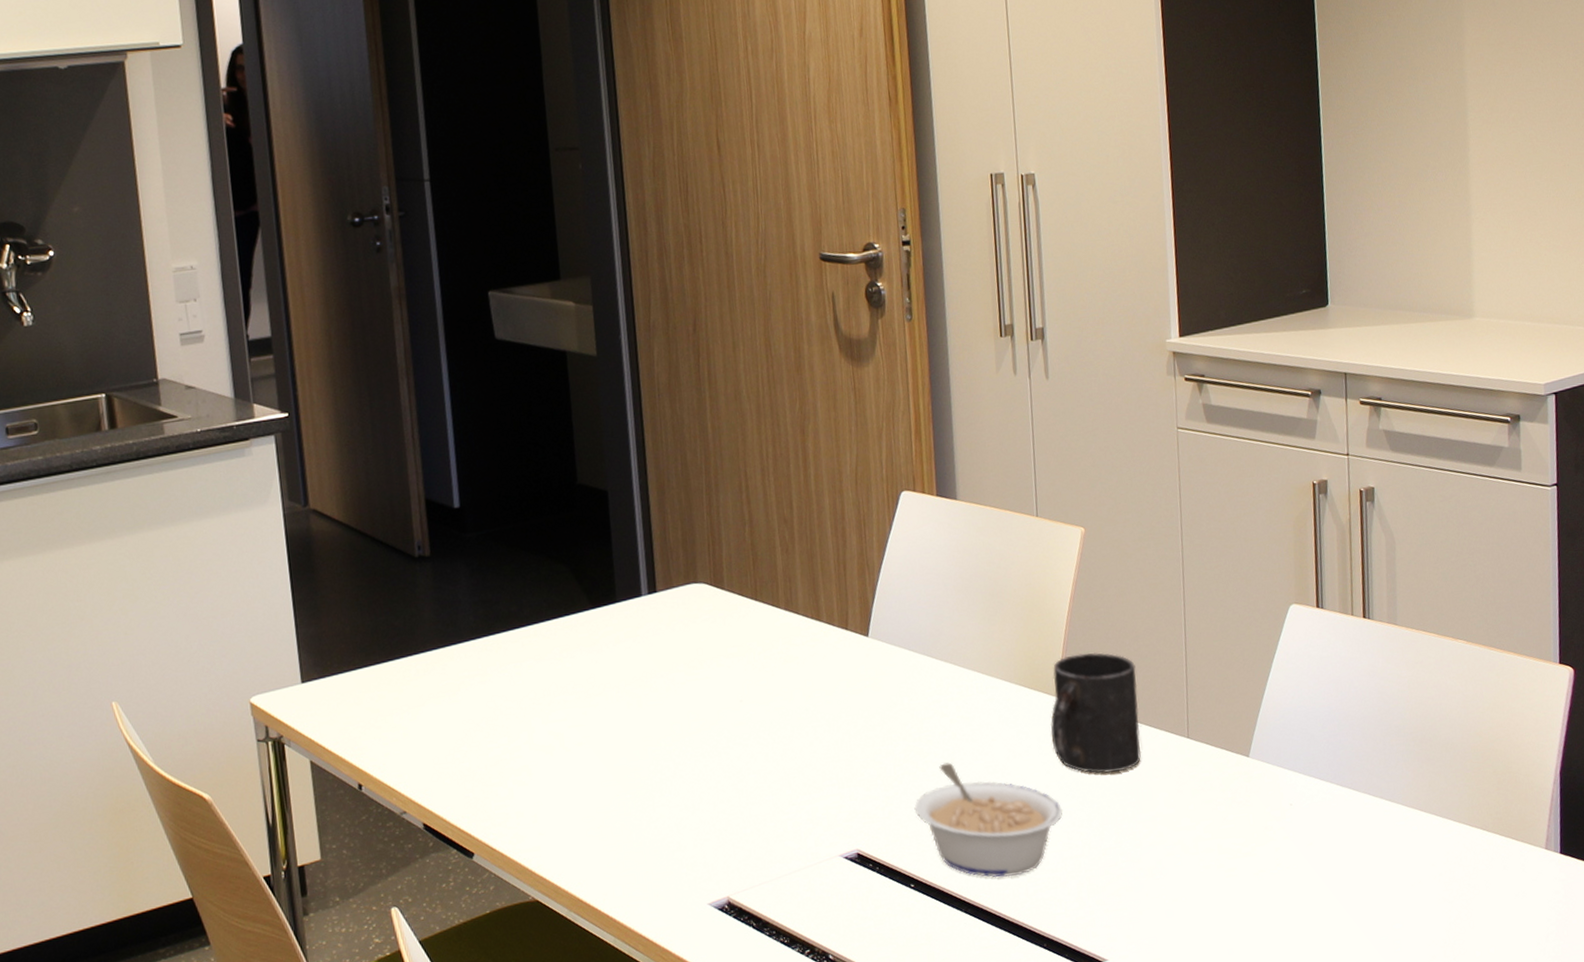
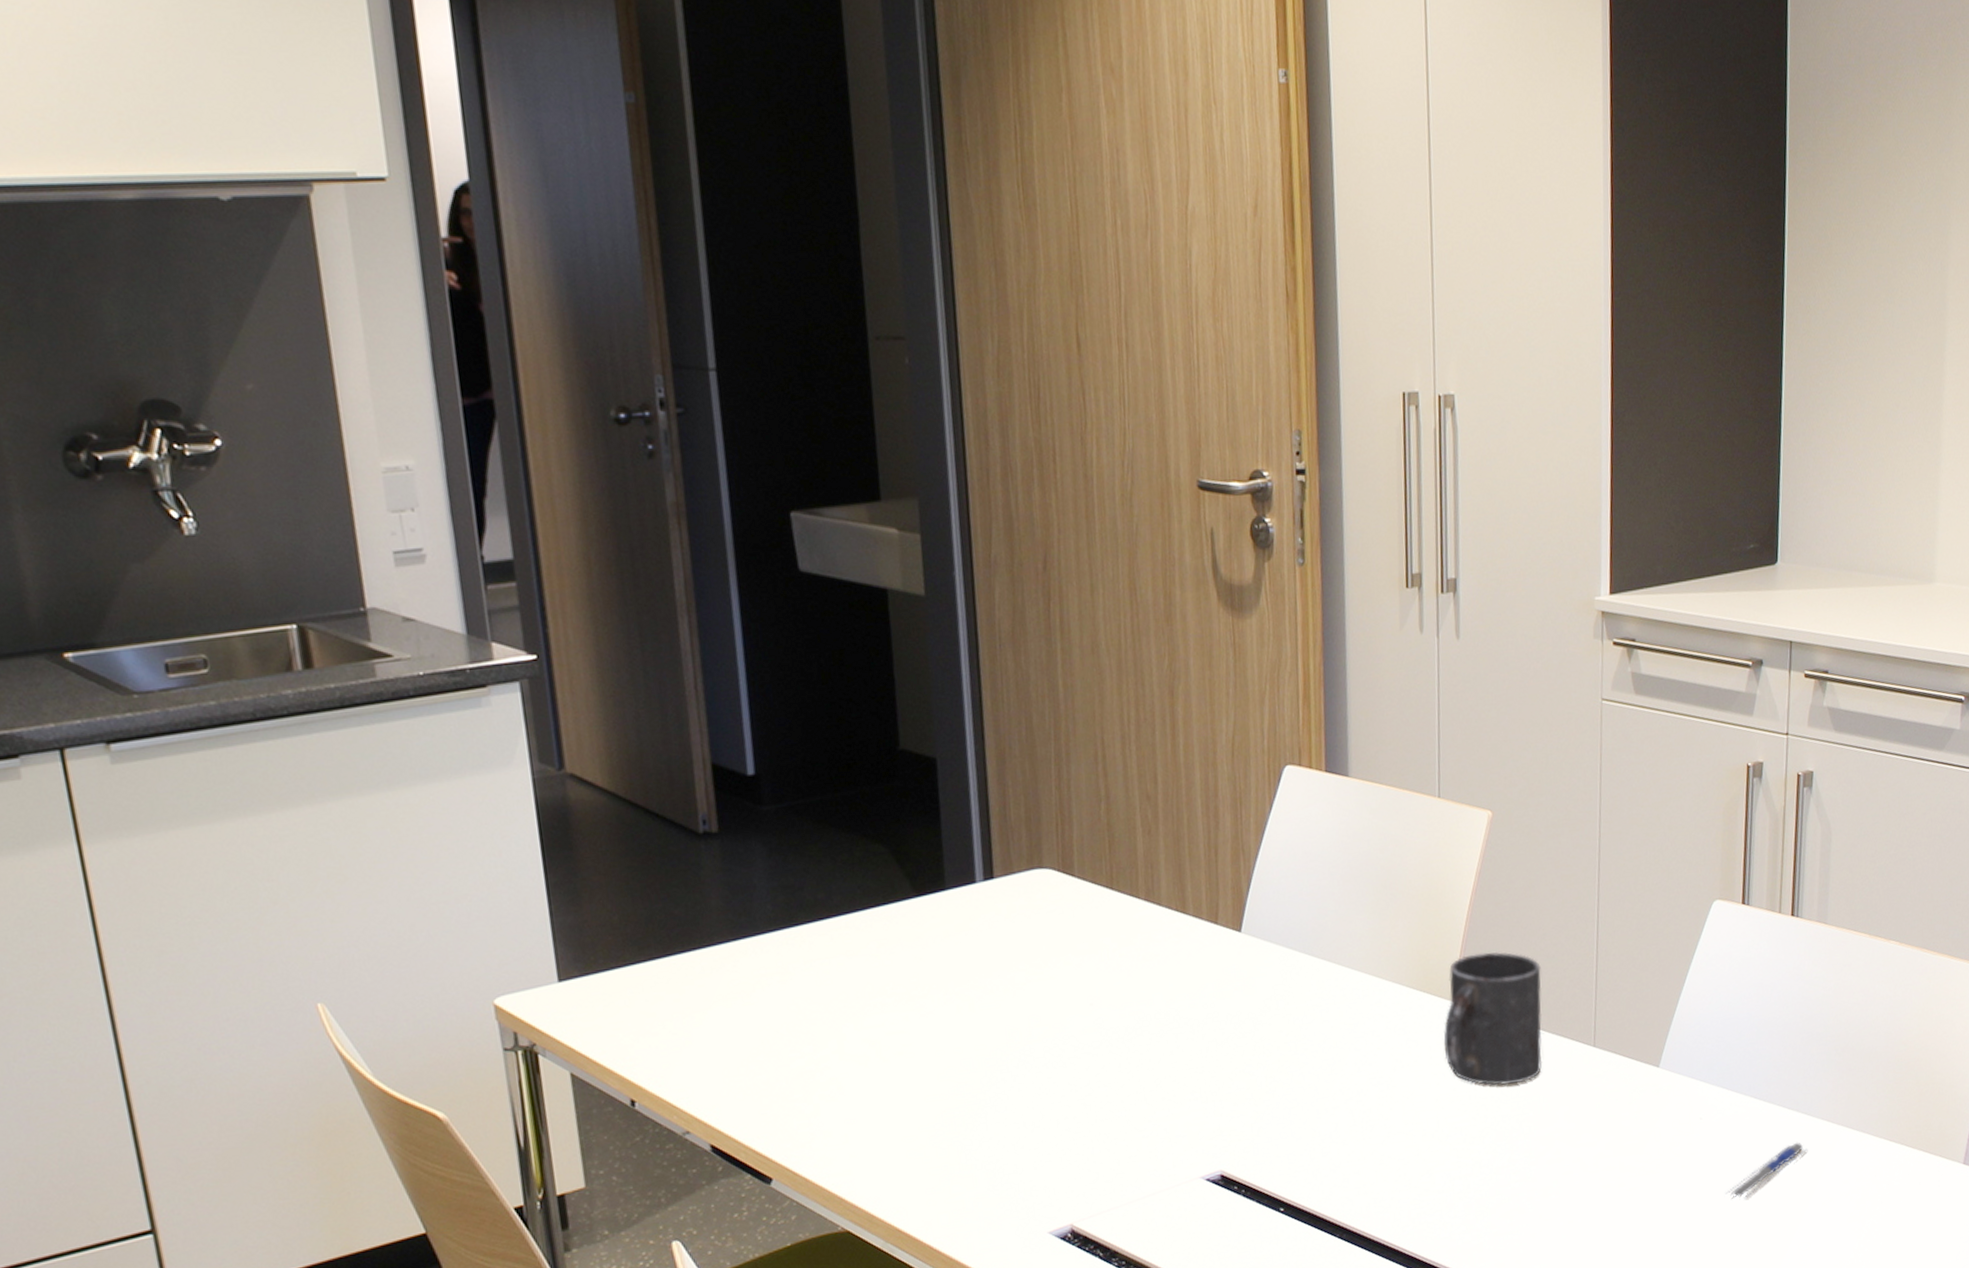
legume: present [914,762,1063,878] -> none [1287,1074,1453,1200]
pen: none [1318,827,1394,881] -> present [1725,1142,1808,1200]

